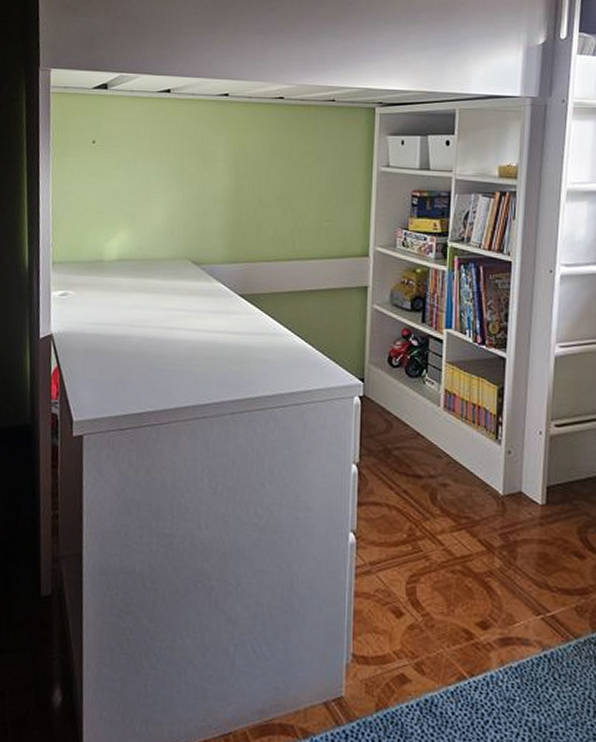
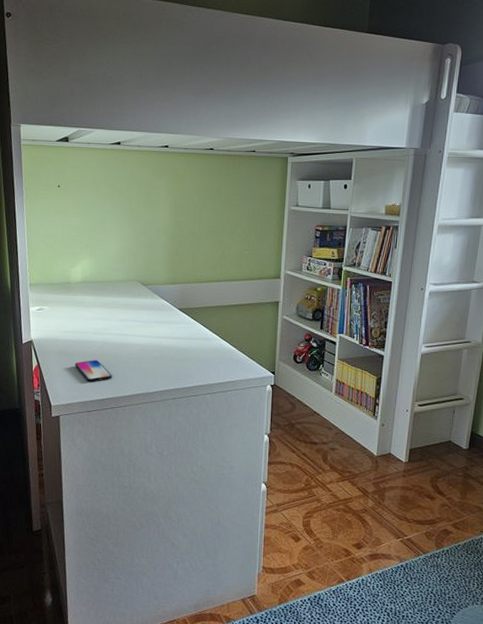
smartphone: none [105,360,153,390] -> present [75,360,112,382]

